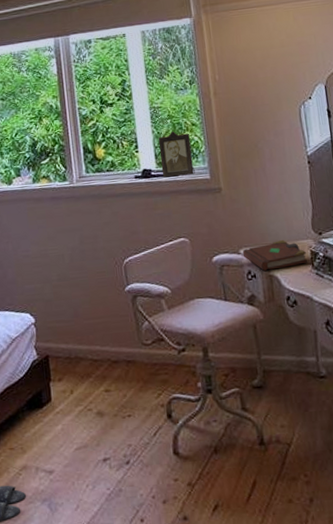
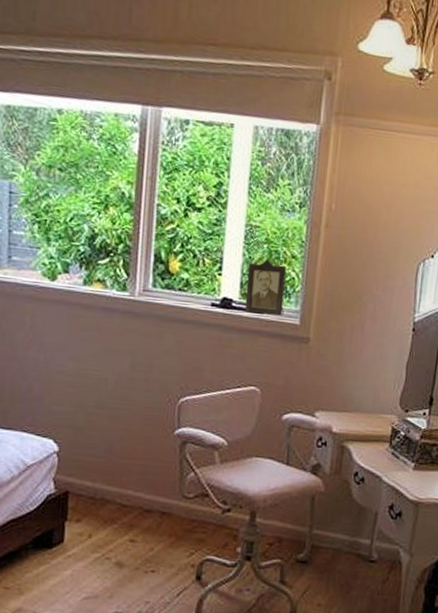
book: present [242,239,307,272] -> none [317,409,387,441]

